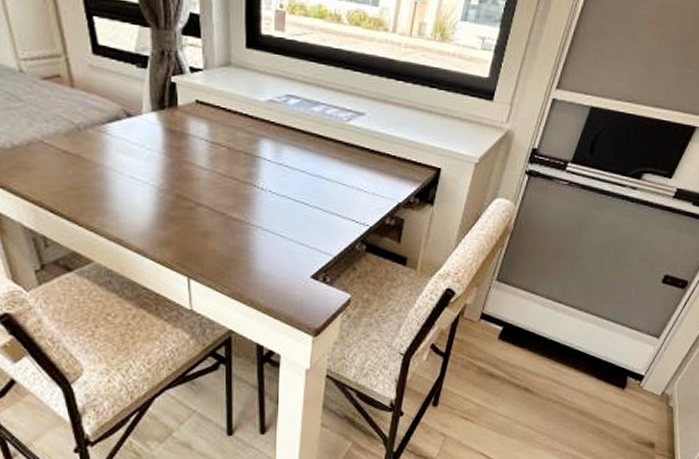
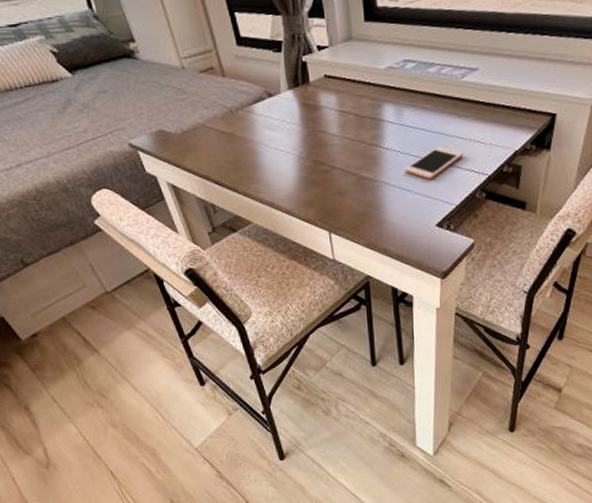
cell phone: none [280,191,345,226] -> present [404,146,464,179]

